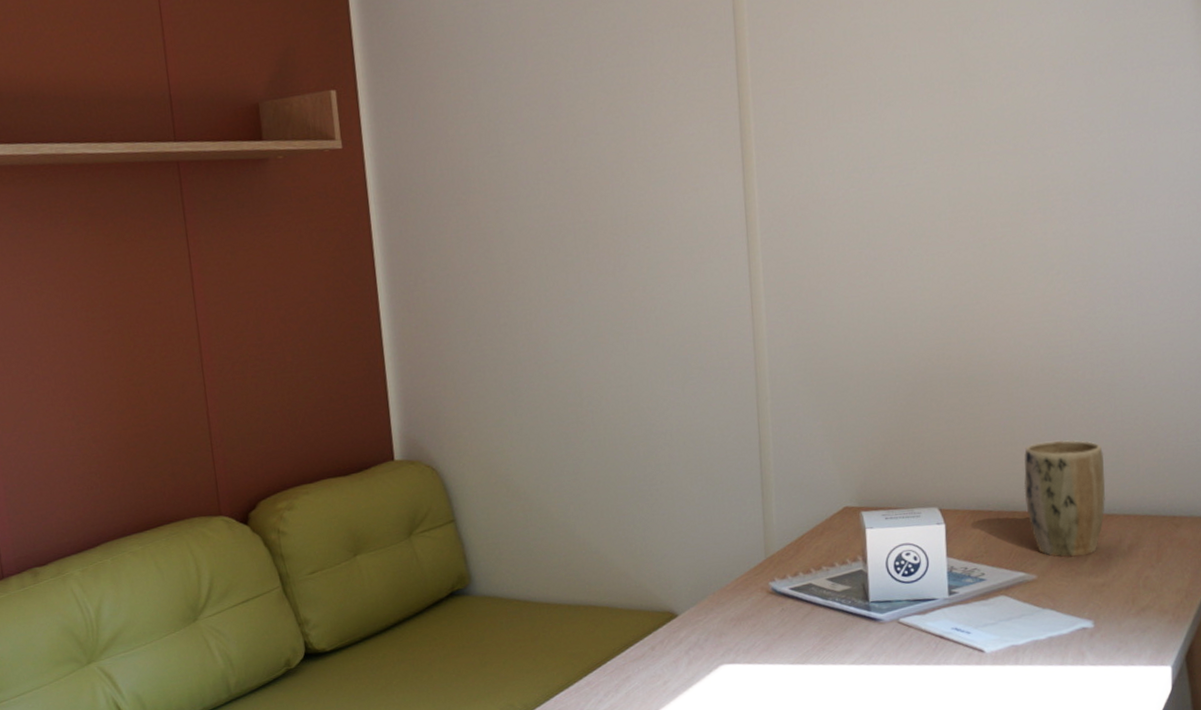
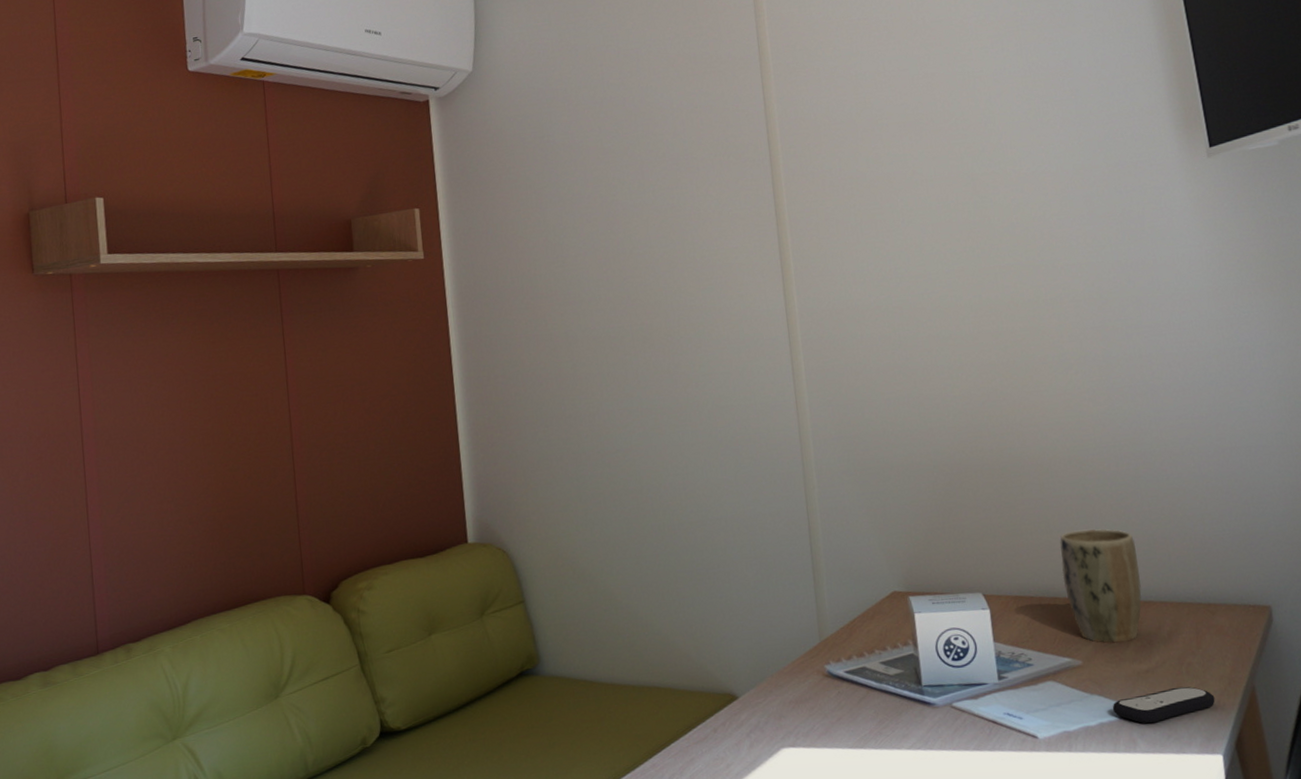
remote control: none [1063,599,1170,637] -> present [1112,686,1215,724]

